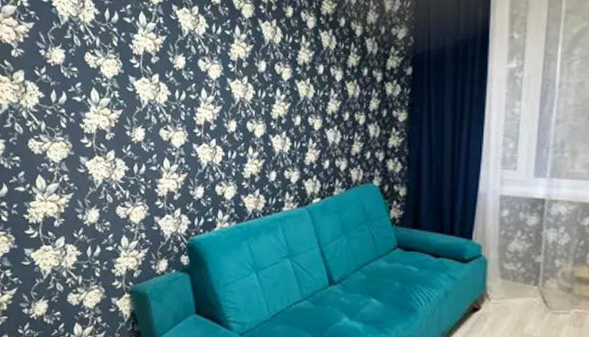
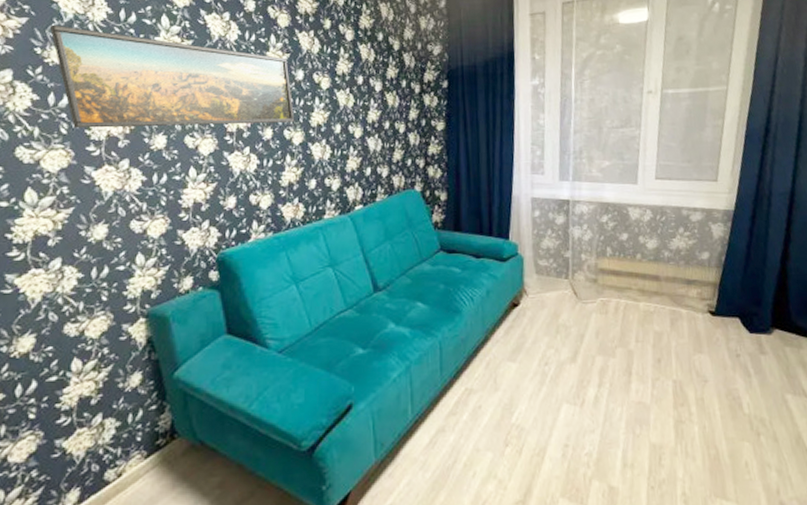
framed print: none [51,27,257,123] -> present [50,24,295,128]

